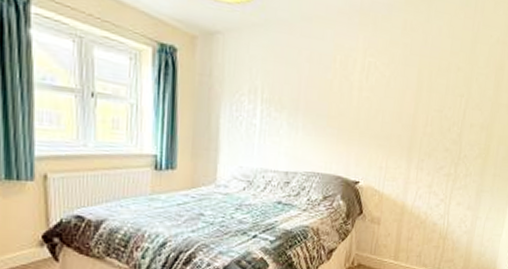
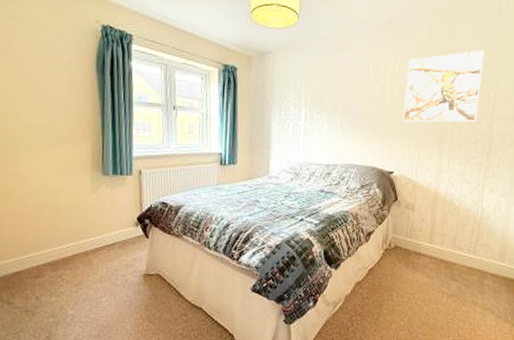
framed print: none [372,49,459,129] -> present [403,50,485,123]

